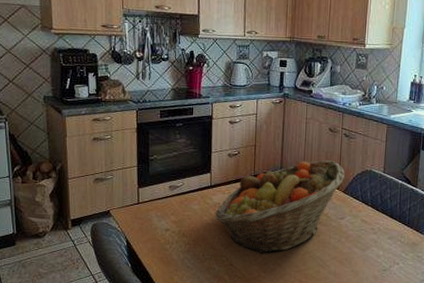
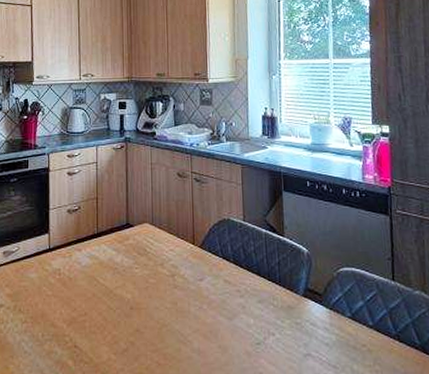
fruit basket: present [215,160,345,253] -> none [55,211,199,329]

